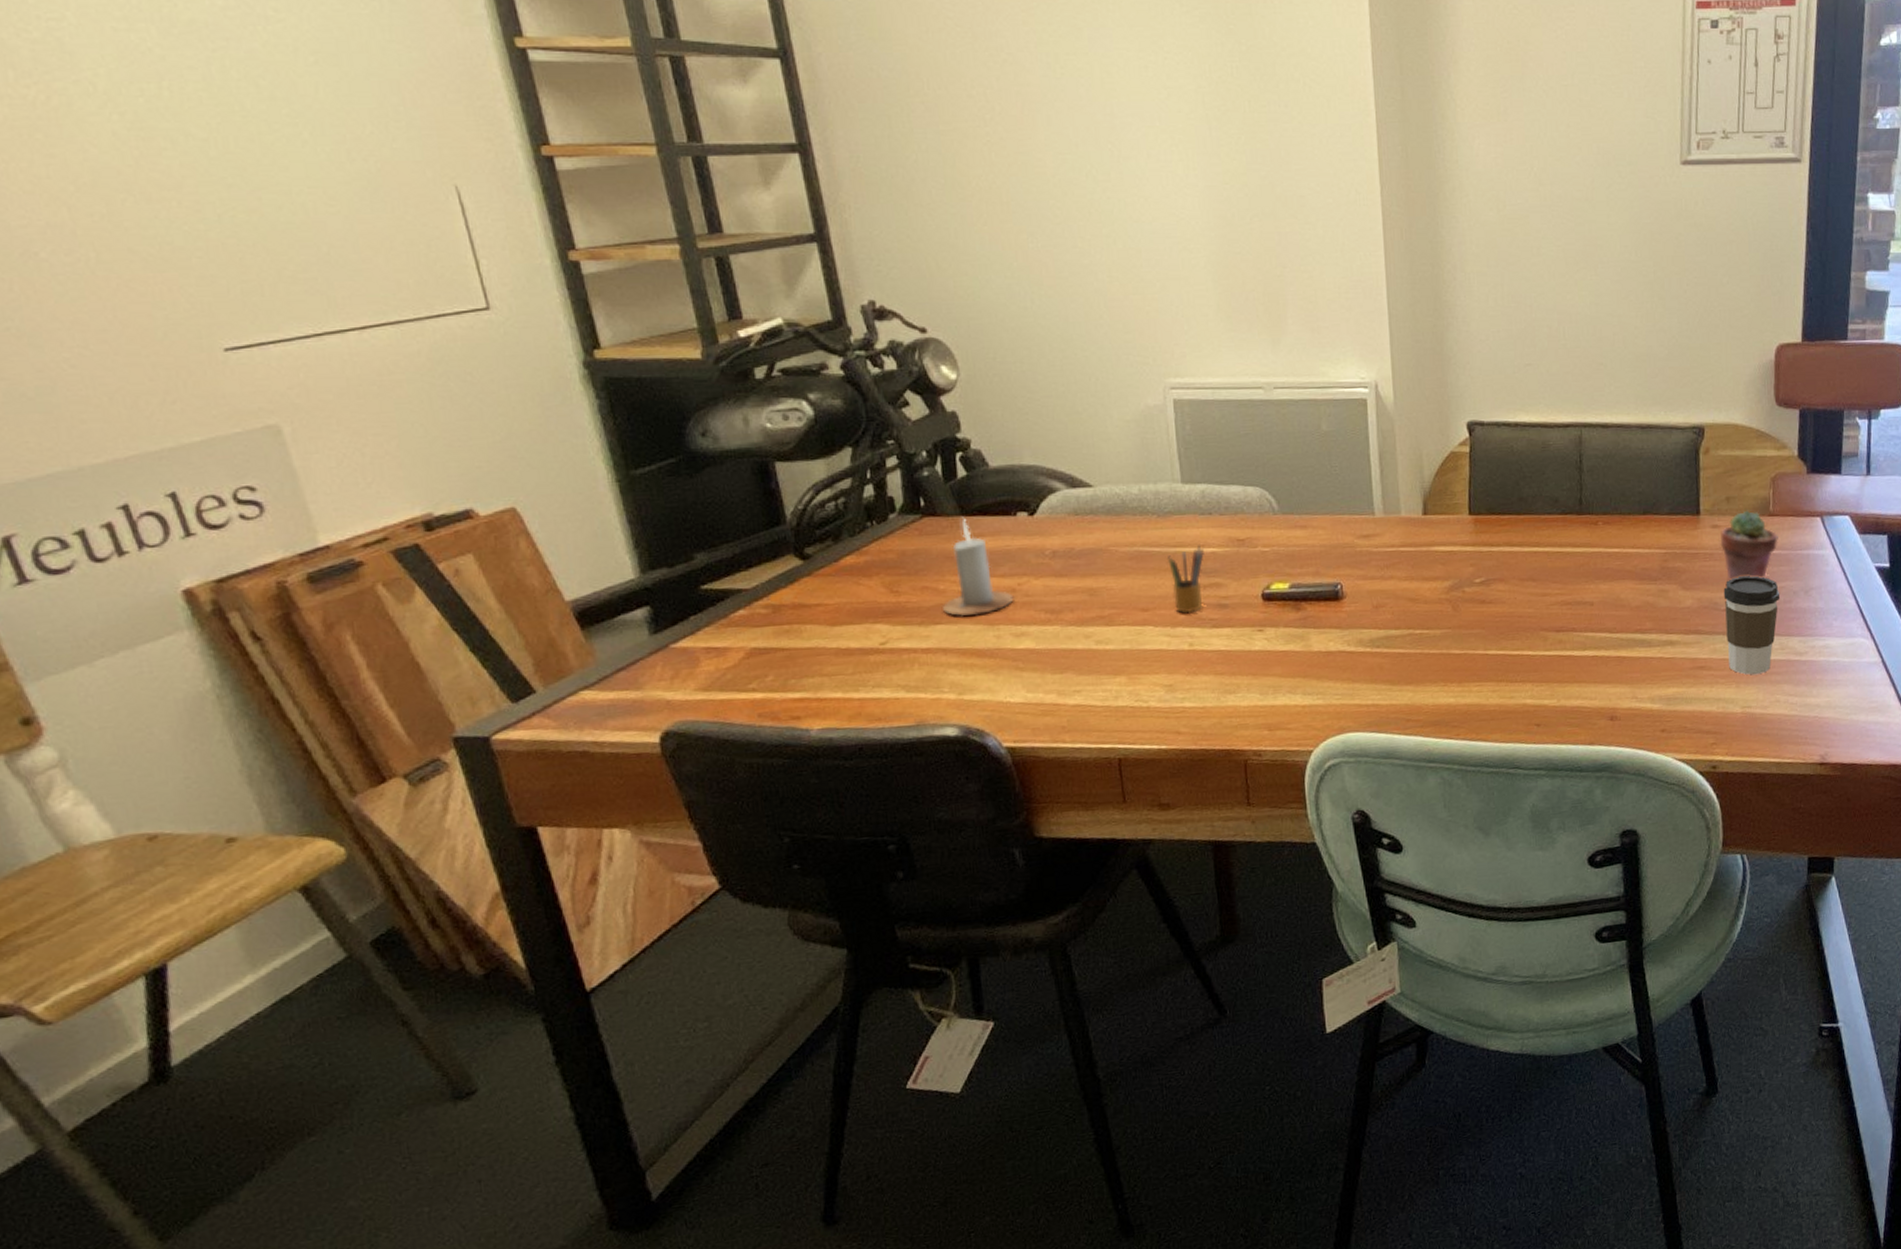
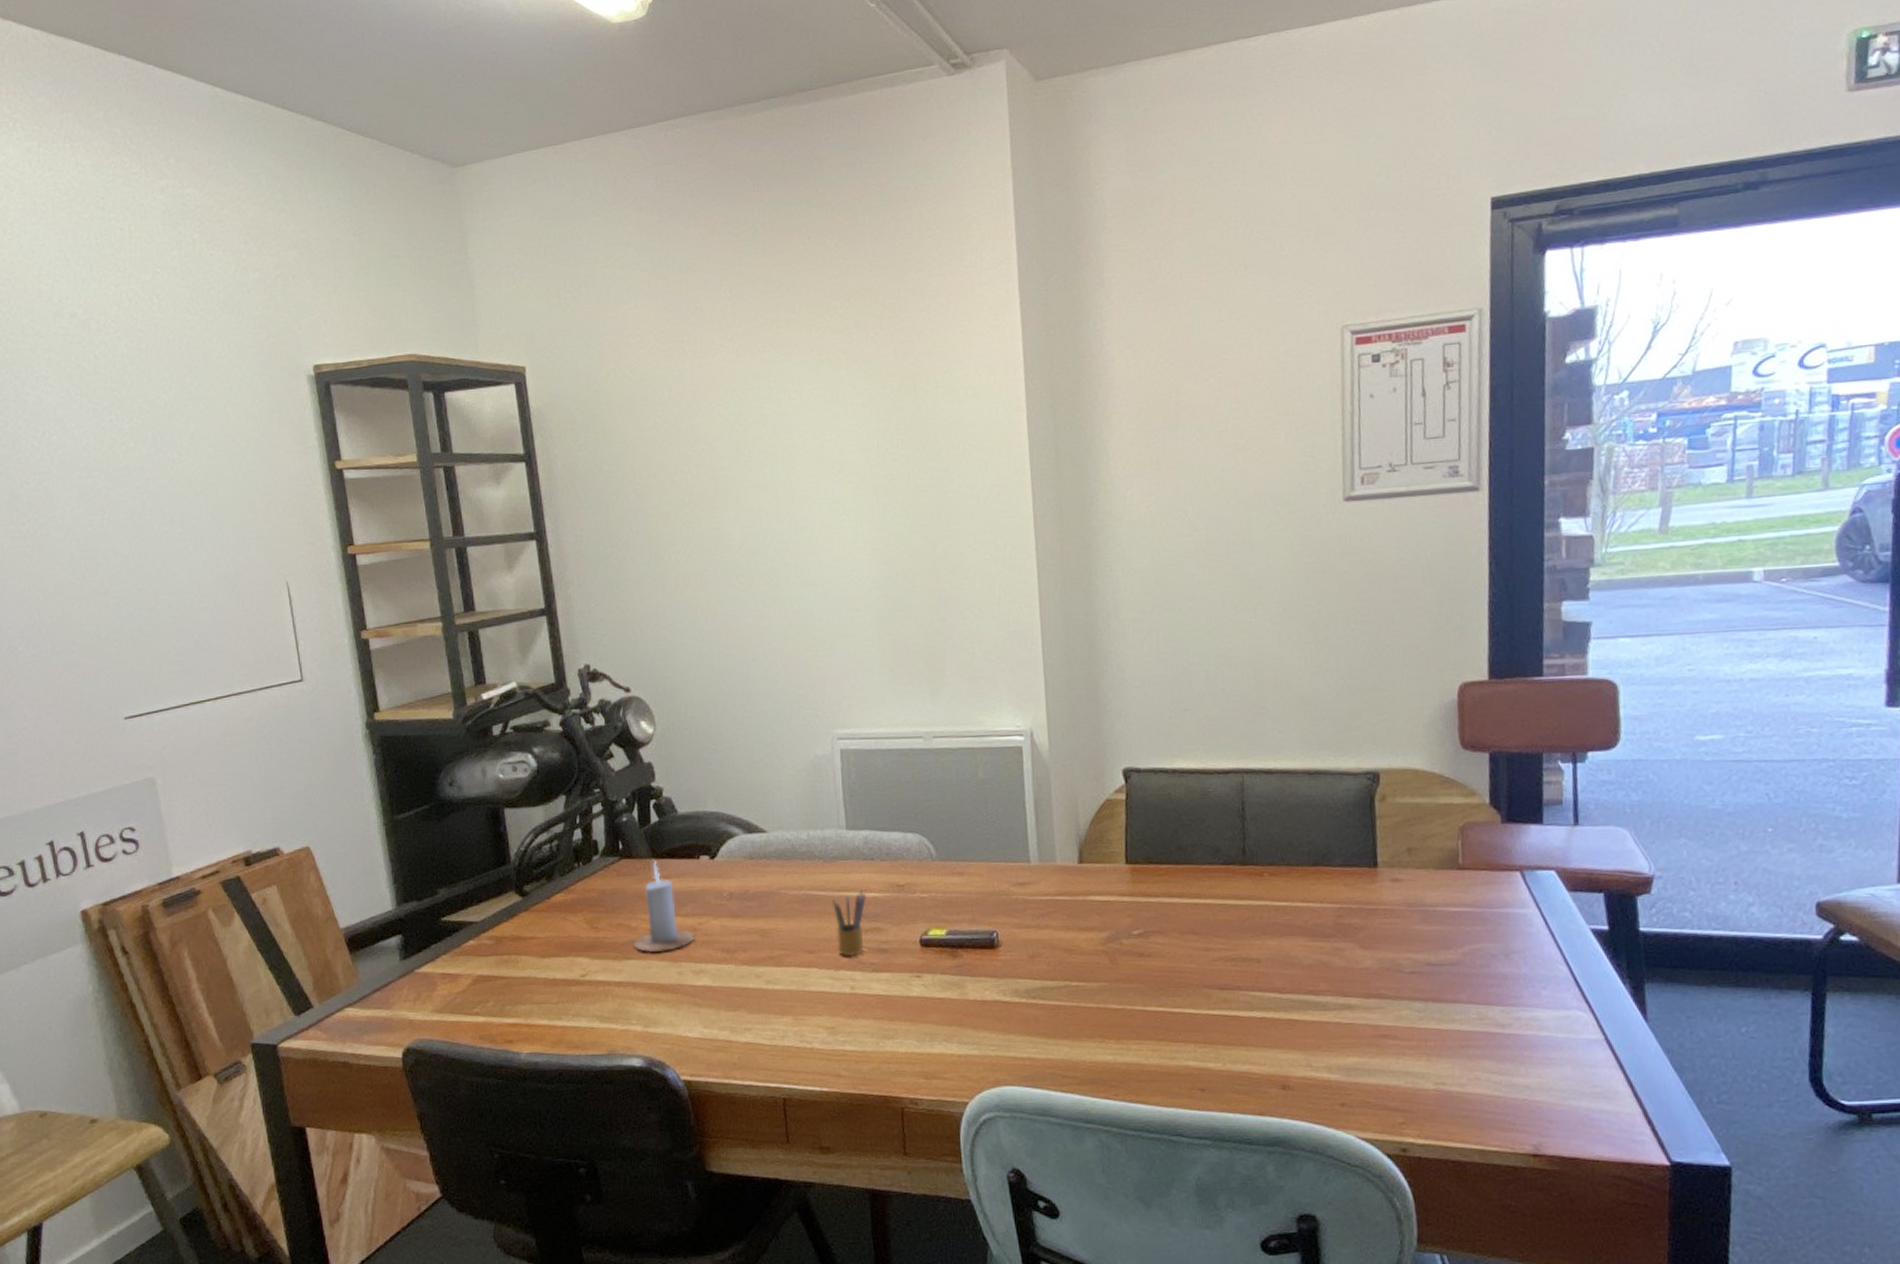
potted succulent: present [1720,510,1778,580] -> none [1402,863,1471,939]
coffee cup: present [1723,575,1781,675] -> none [1408,935,1476,1048]

